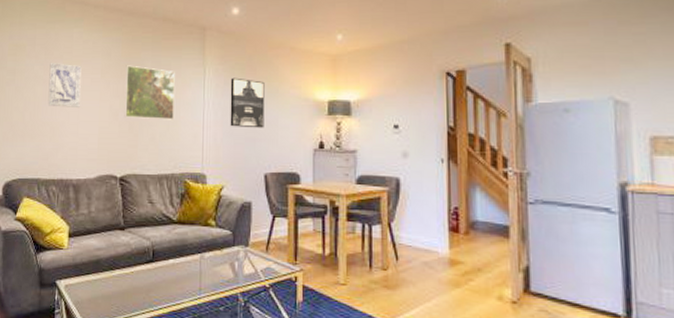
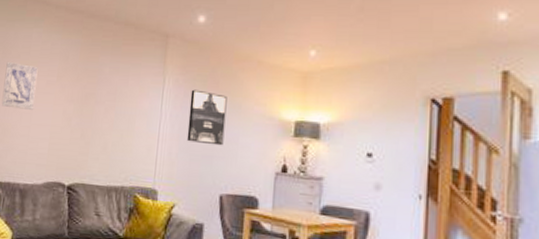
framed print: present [124,65,175,120] -> none [77,69,133,130]

